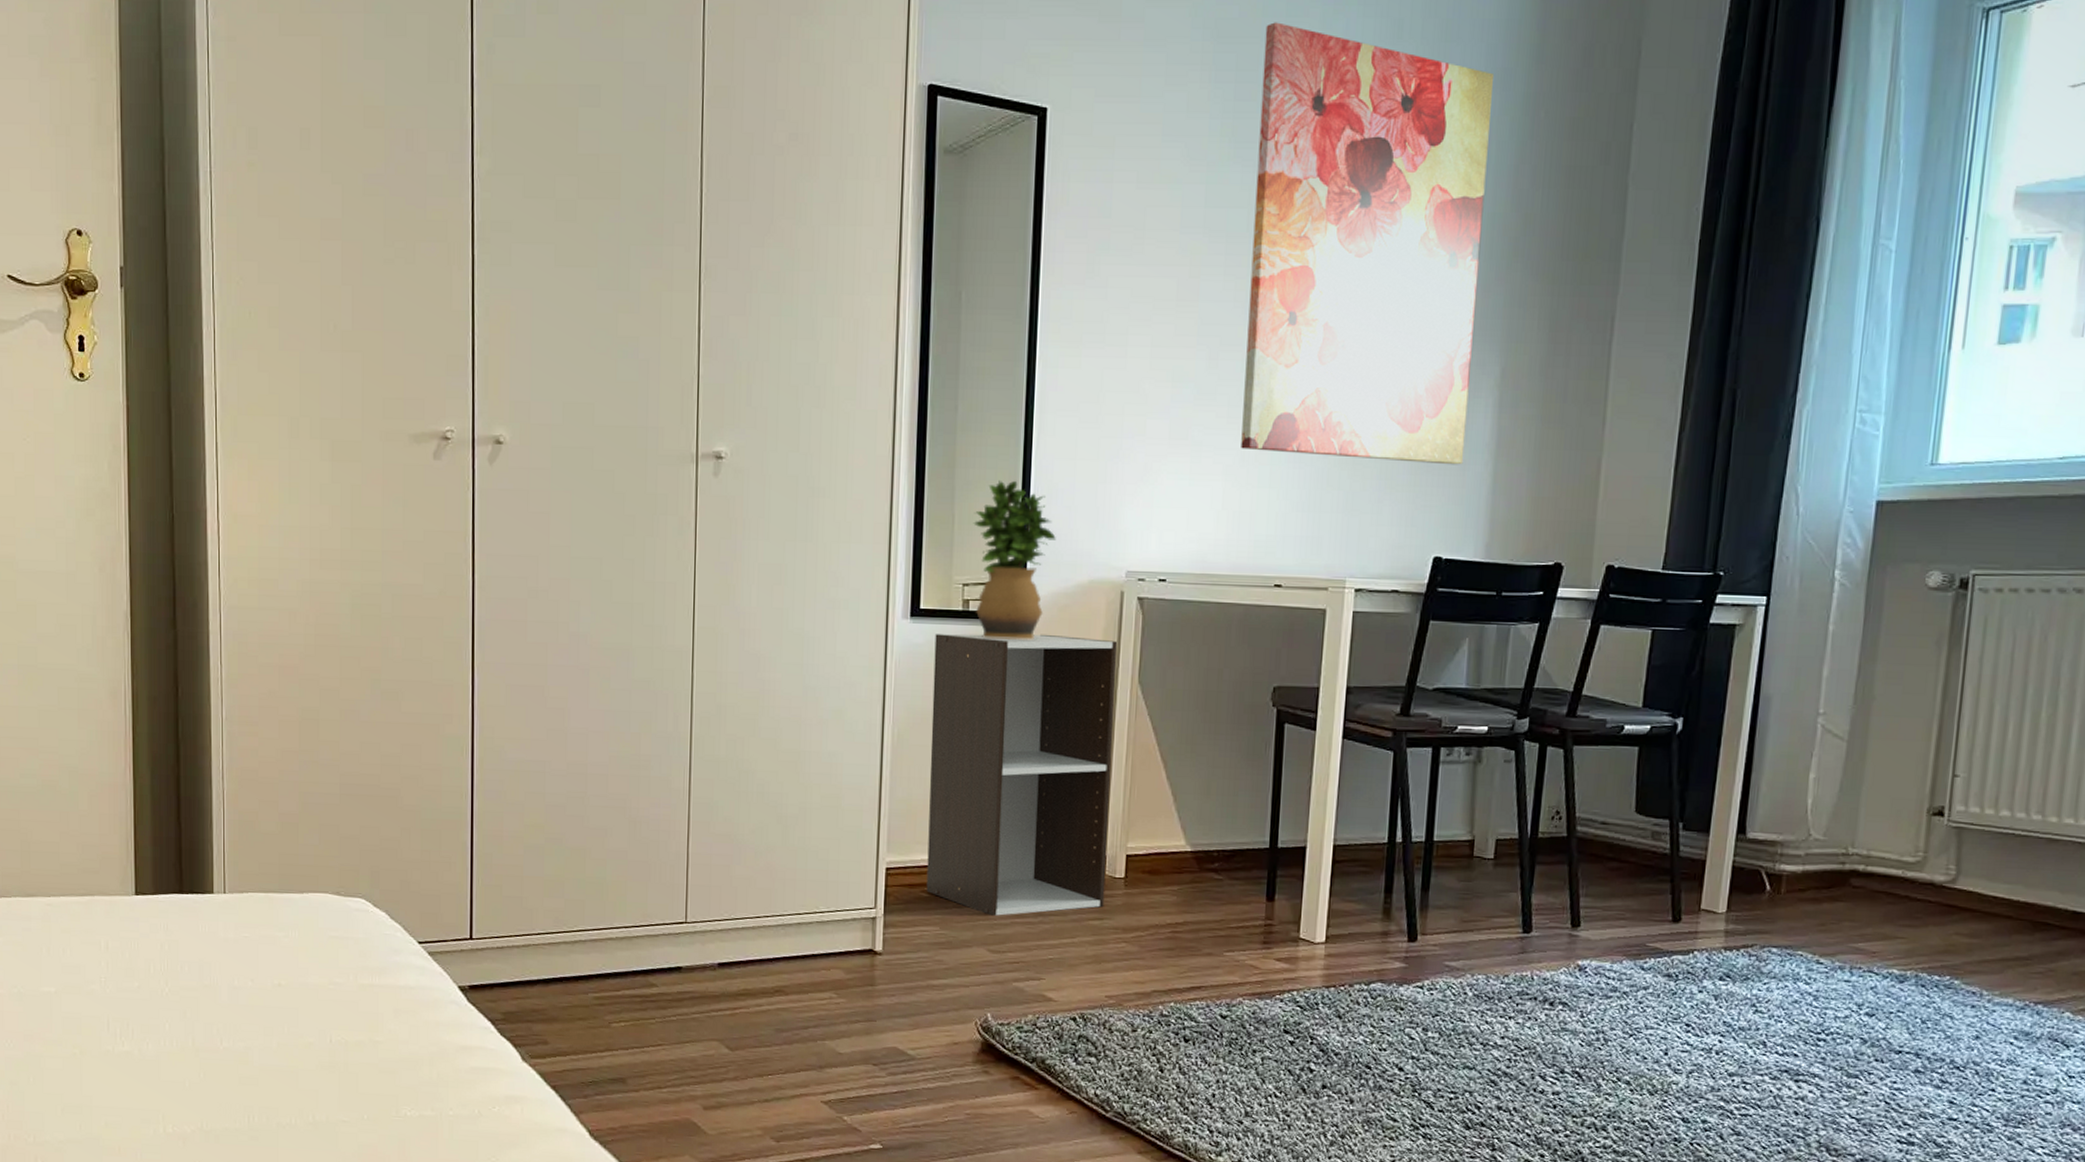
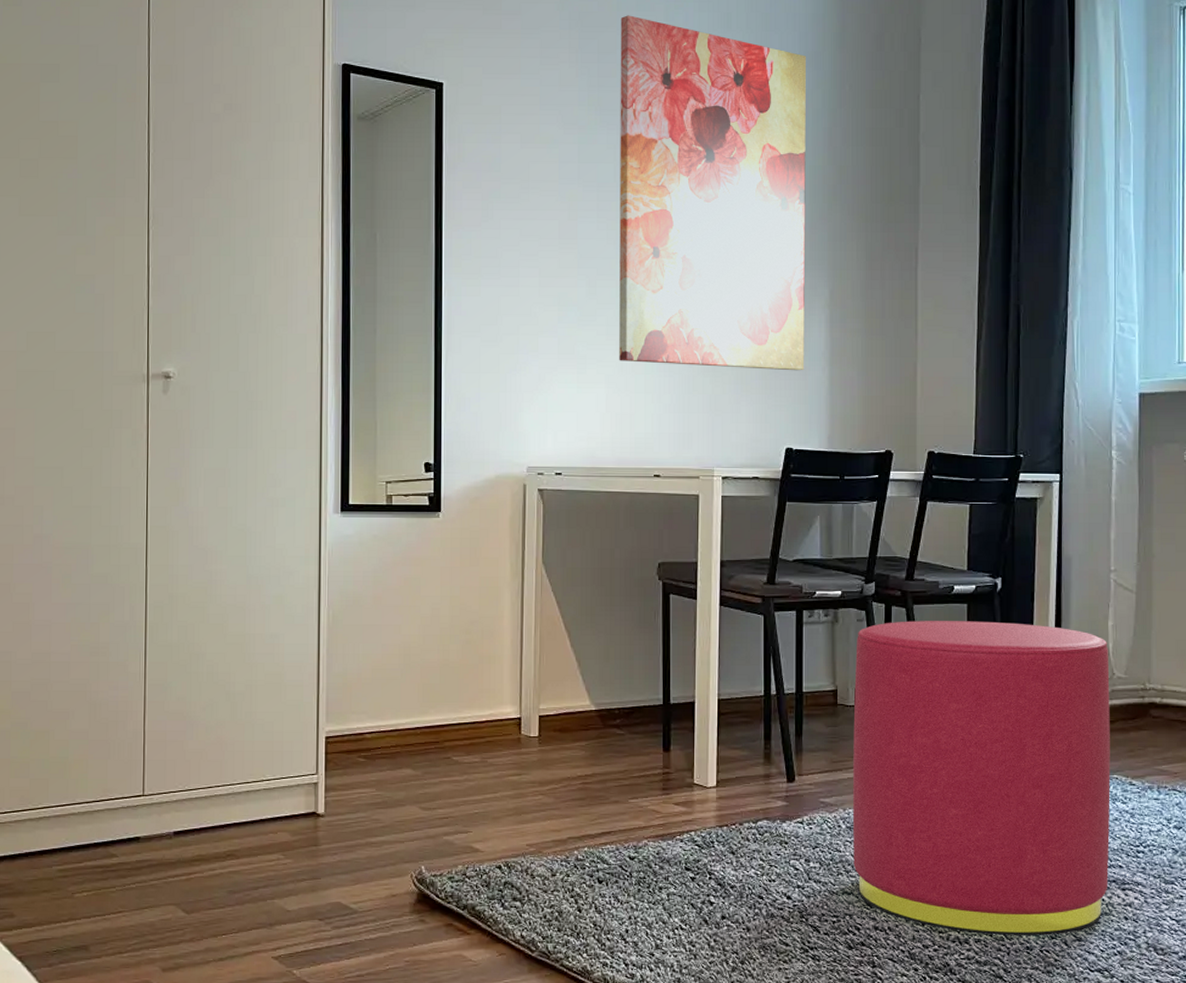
bookcase: present [926,634,1118,916] -> none [362,523,523,776]
potted plant: present [973,479,1056,640] -> none [393,391,465,529]
stool: none [1478,764,1807,1127] -> present [853,621,1111,935]

